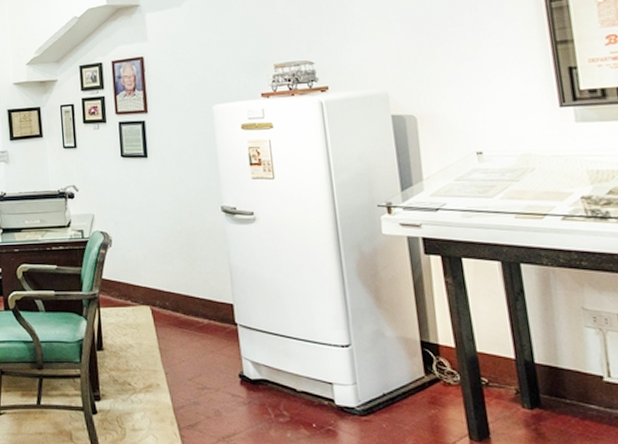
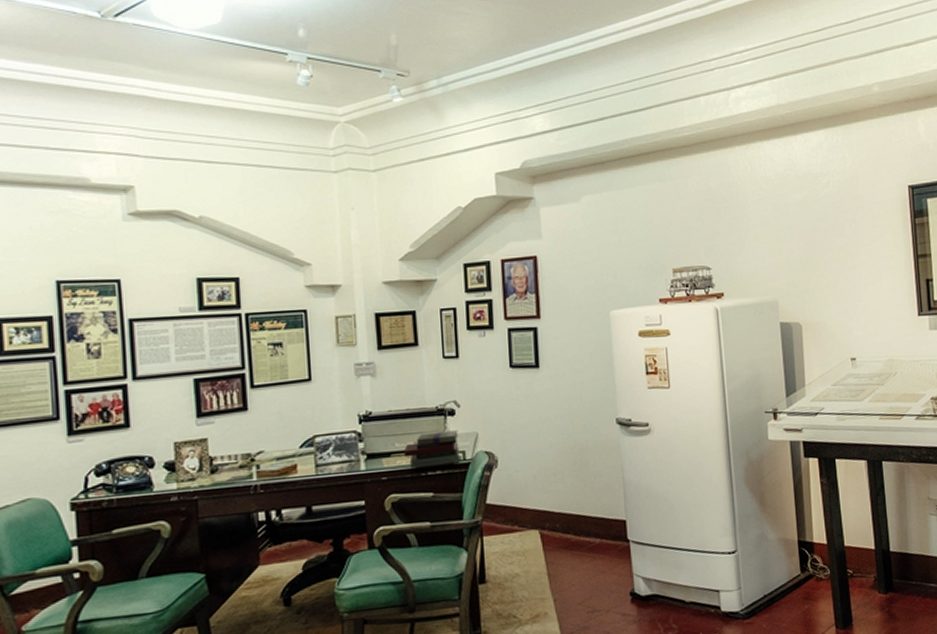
books: none [32,211,80,243] -> present [404,430,461,469]

